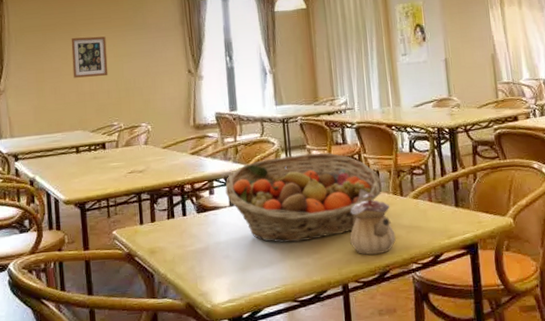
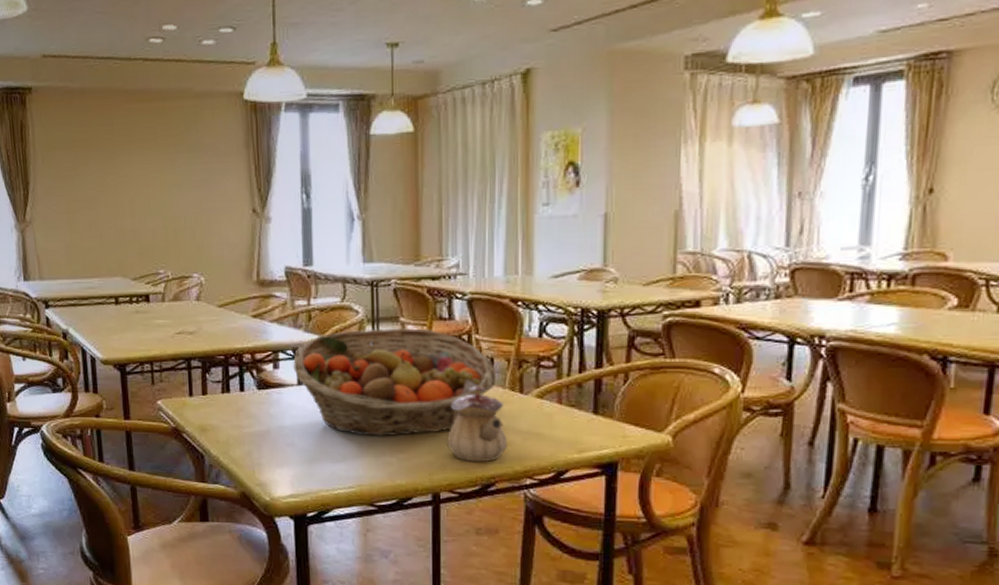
wall art: present [71,36,108,78] -> none [108,158,154,211]

